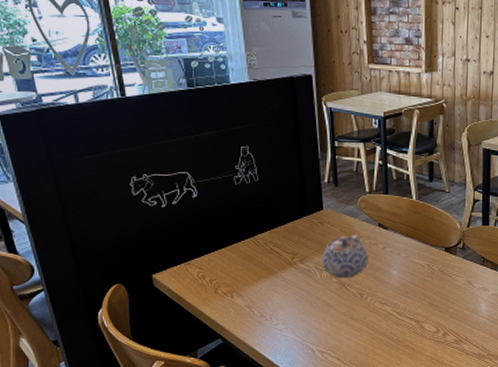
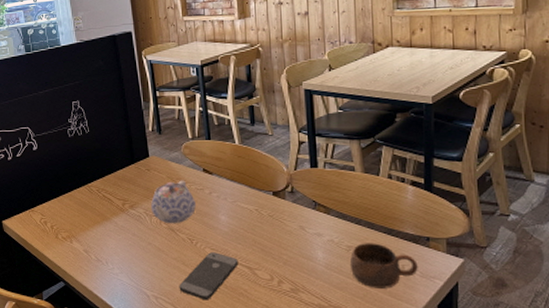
smartphone: none [346,306,407,354] -> present [179,252,238,301]

